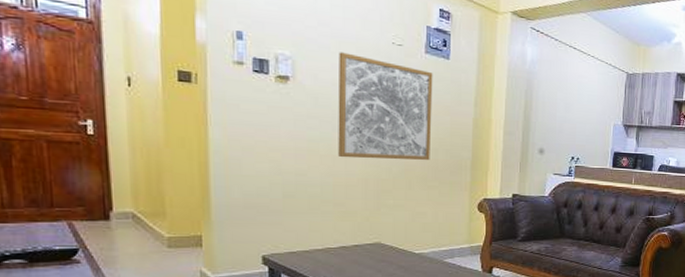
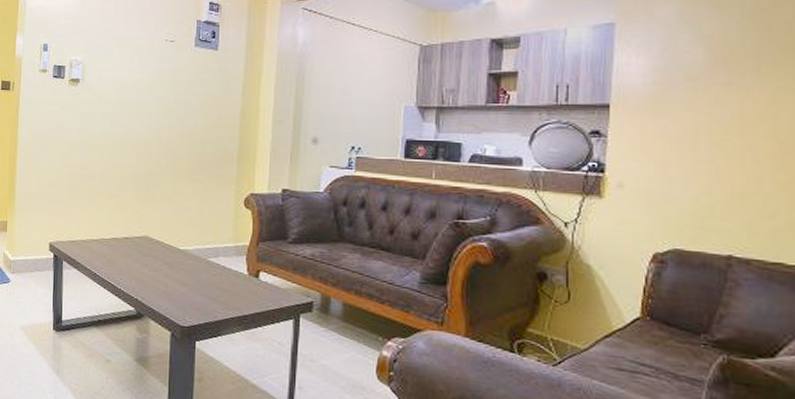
wall art: present [338,52,433,160] -> none [115,53,202,153]

